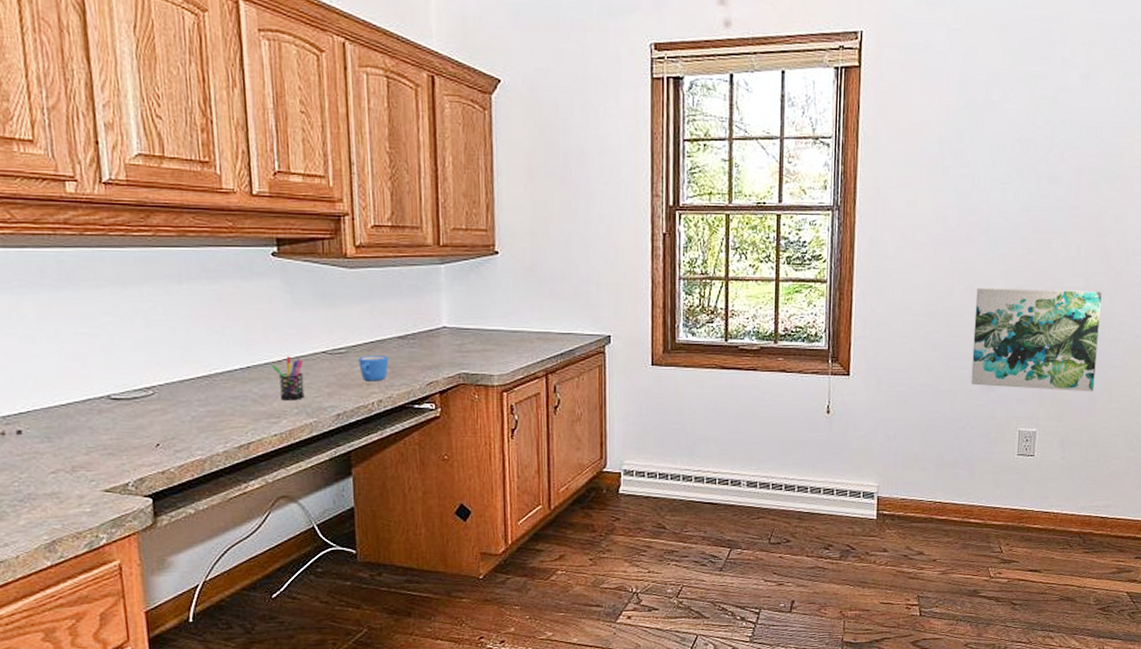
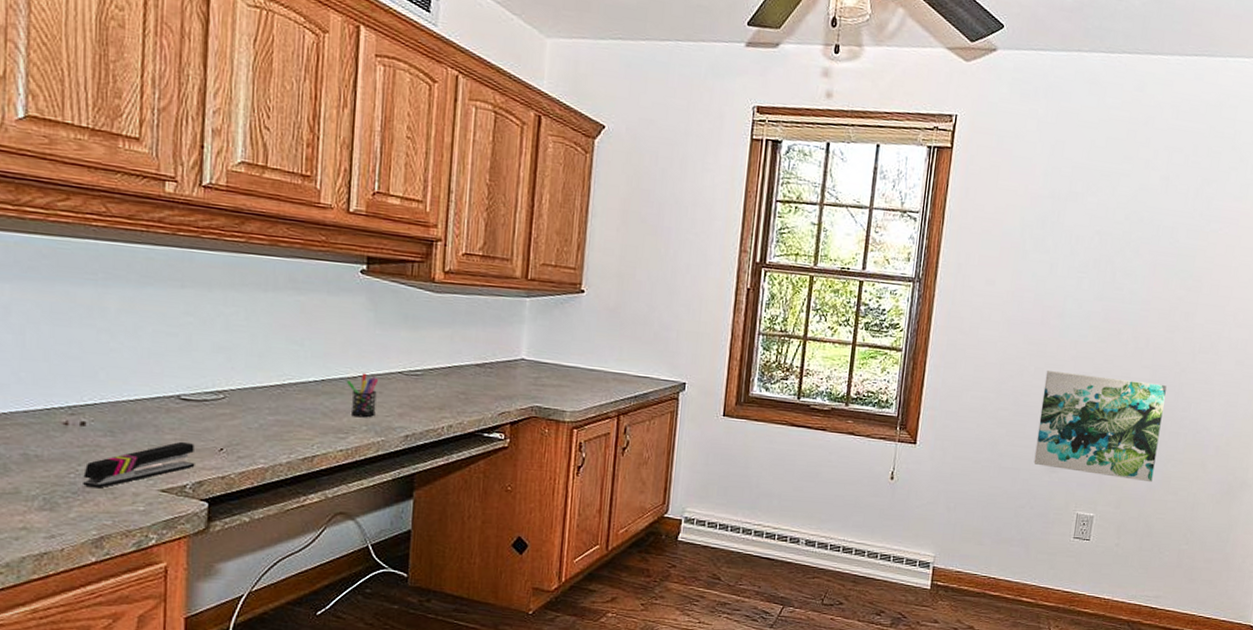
stapler: none [27,440,135,494] -> present [83,441,195,488]
mug: present [358,356,389,381] -> none [433,380,464,407]

